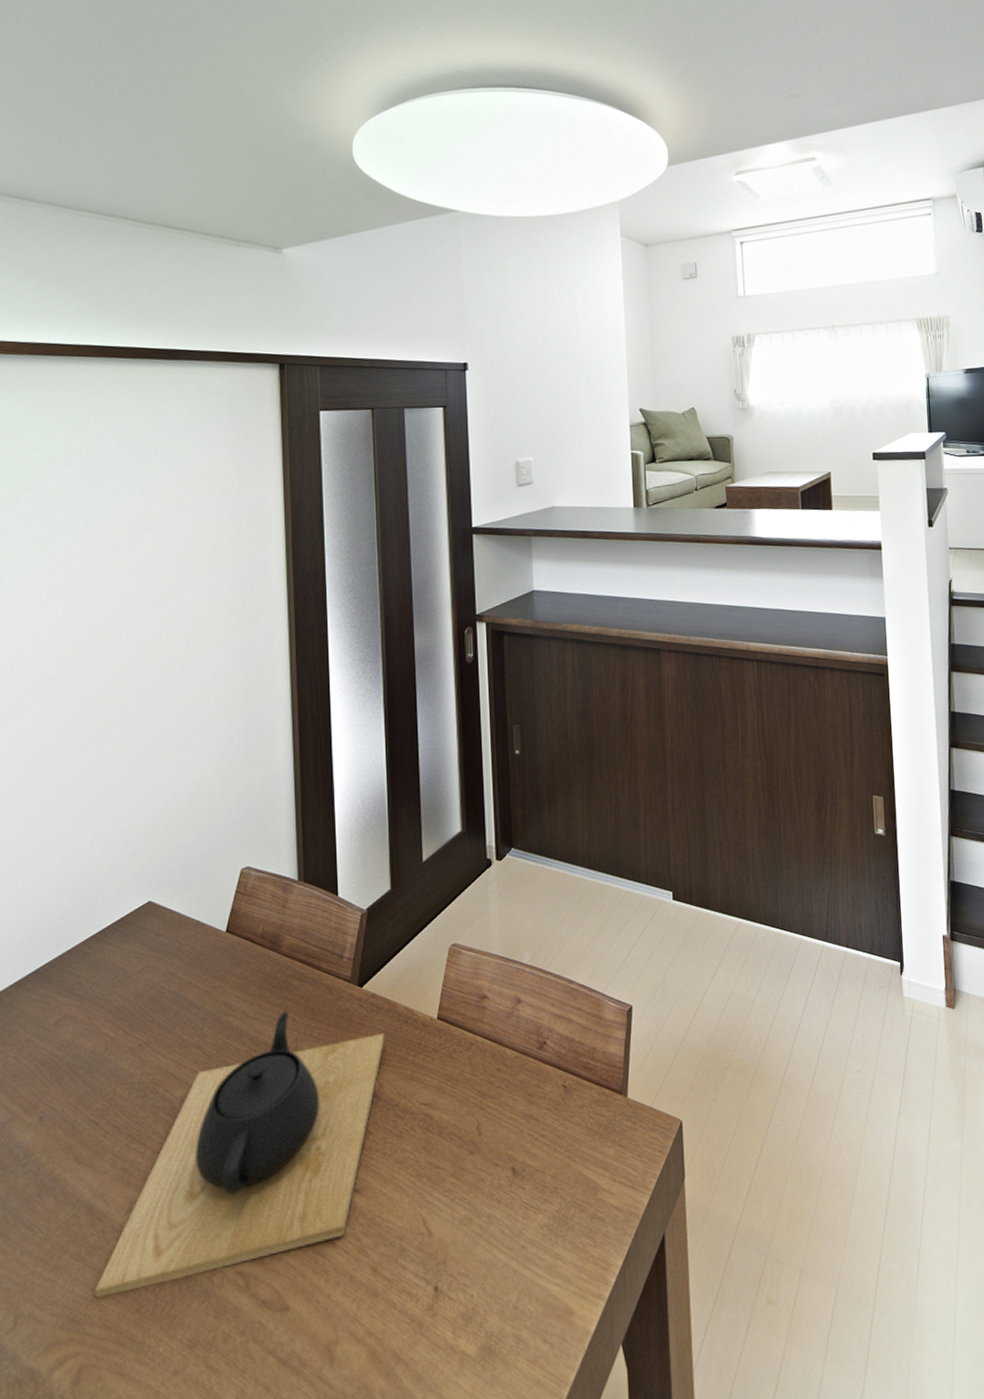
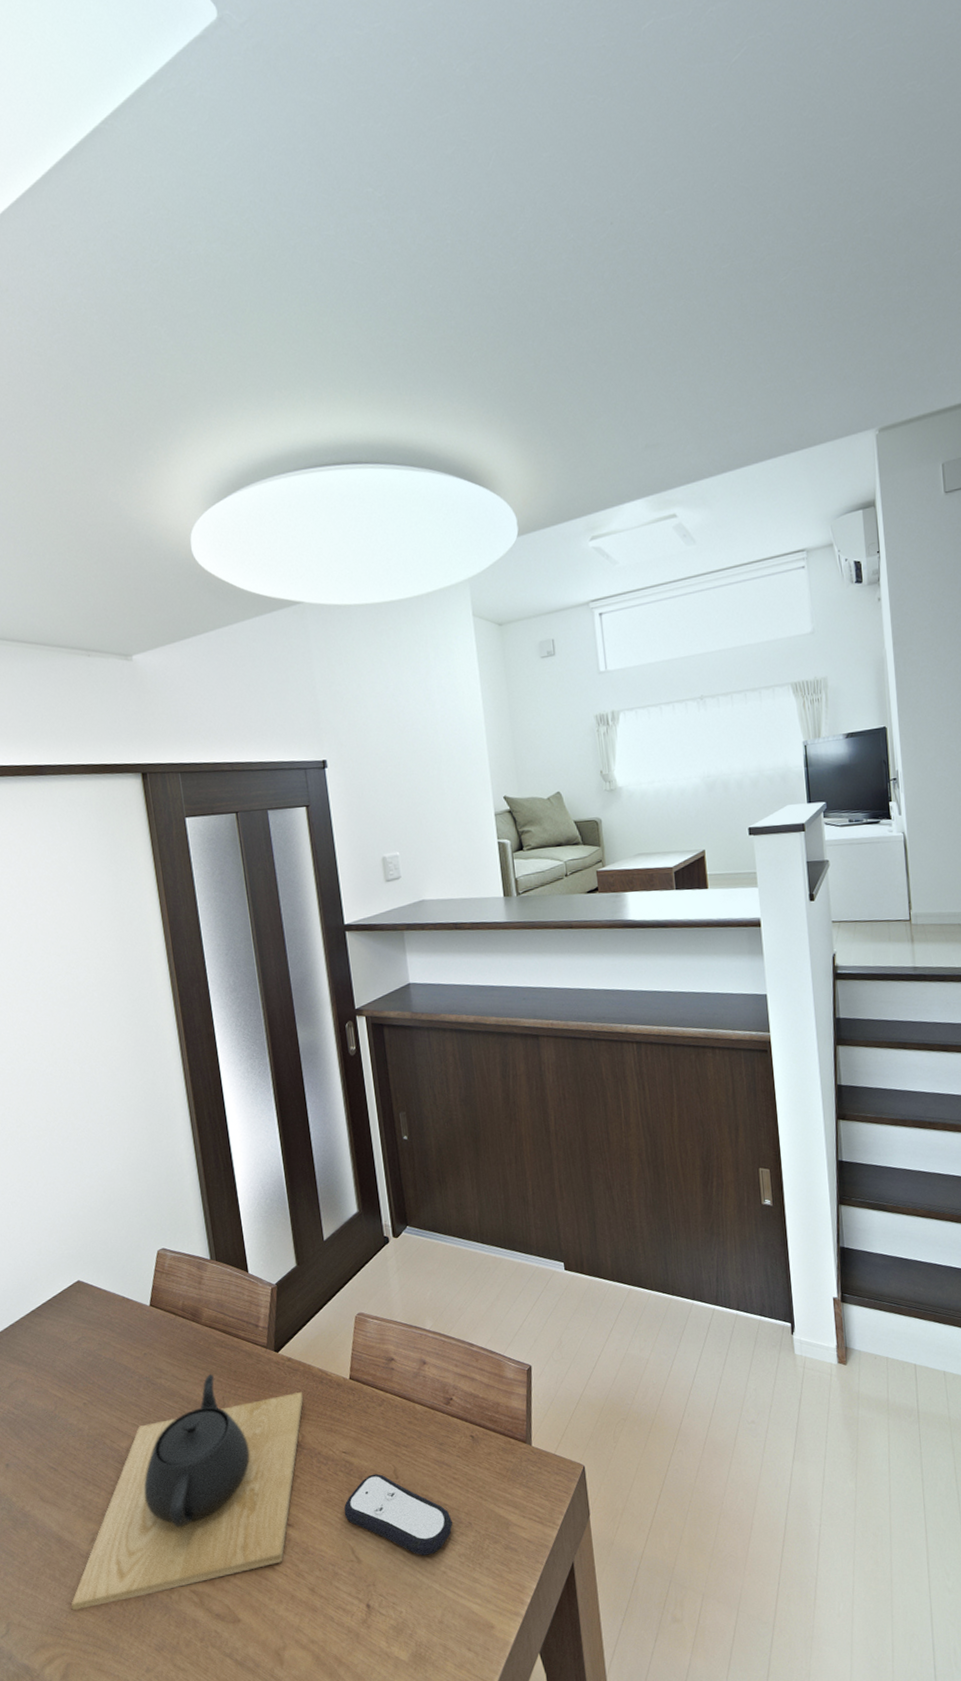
remote control: none [418,1129,537,1227] -> present [343,1473,453,1556]

